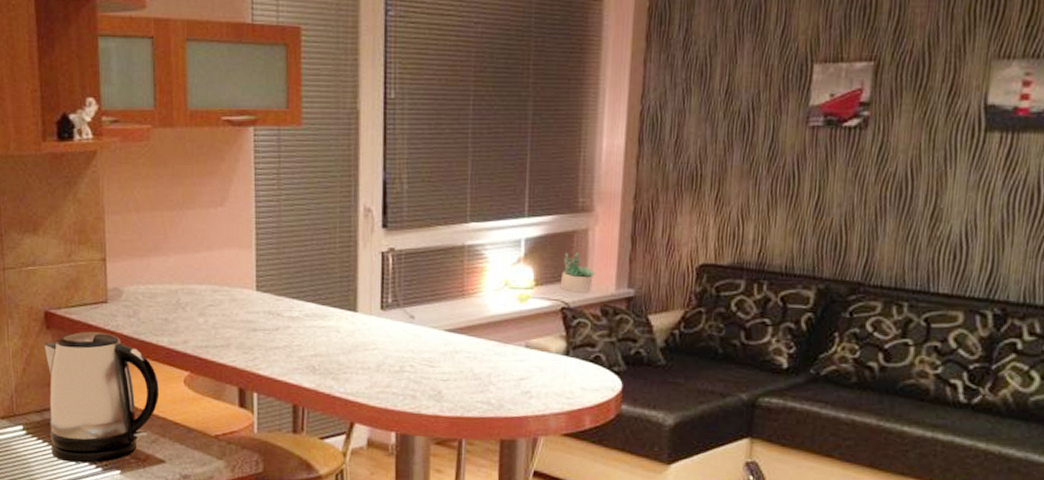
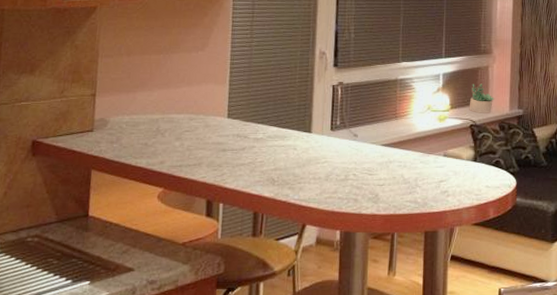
kettle: present [44,331,160,463] -> none [23,156,135,277]

